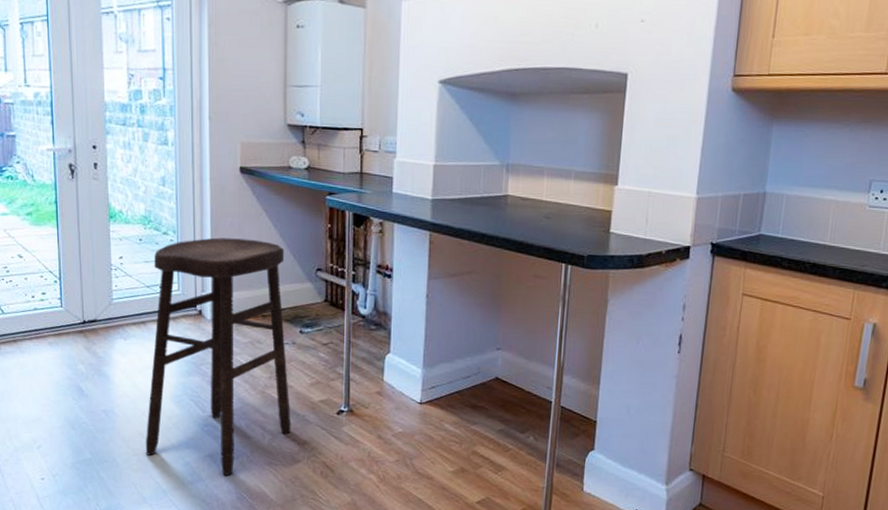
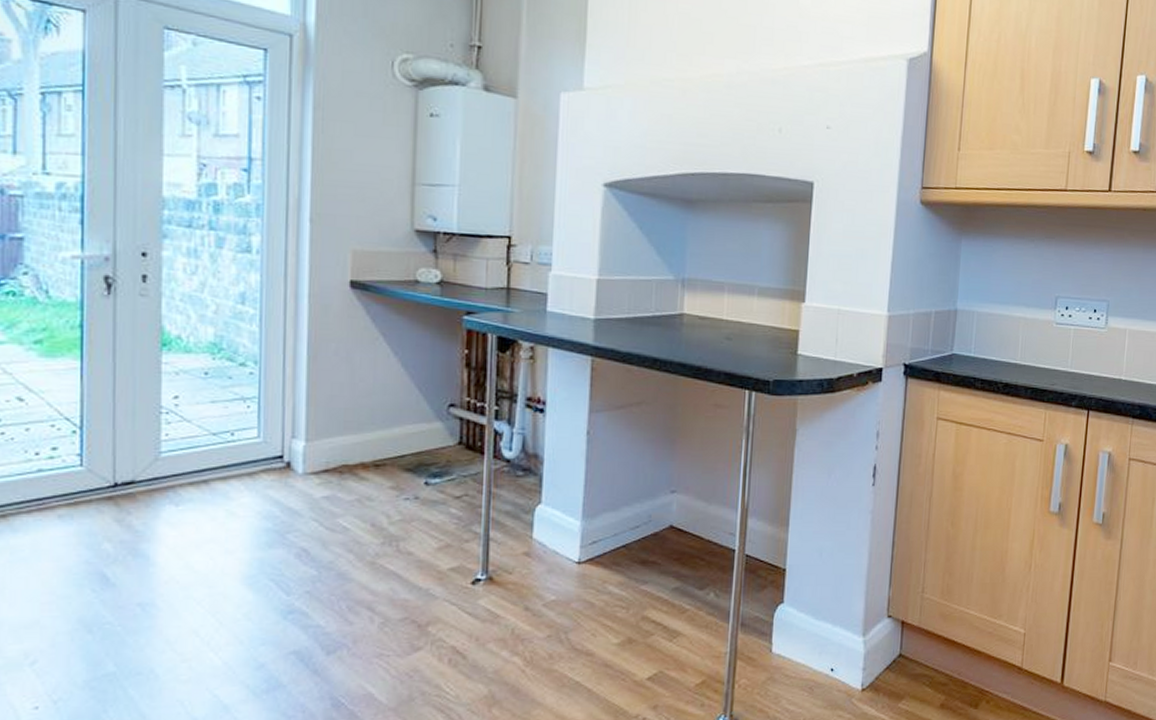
stool: present [145,237,291,476] -> none [199,368,411,678]

